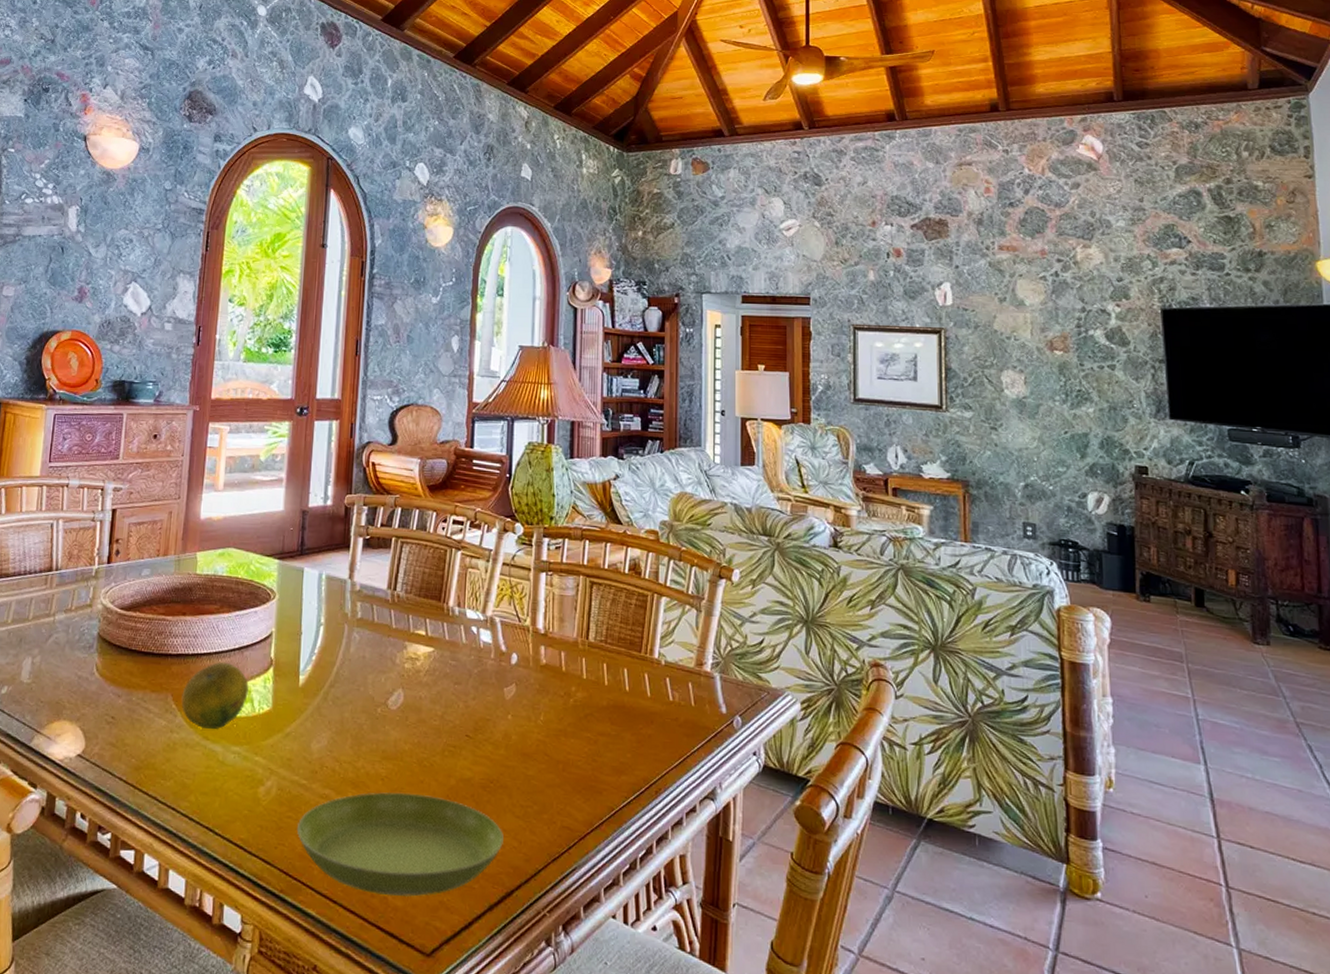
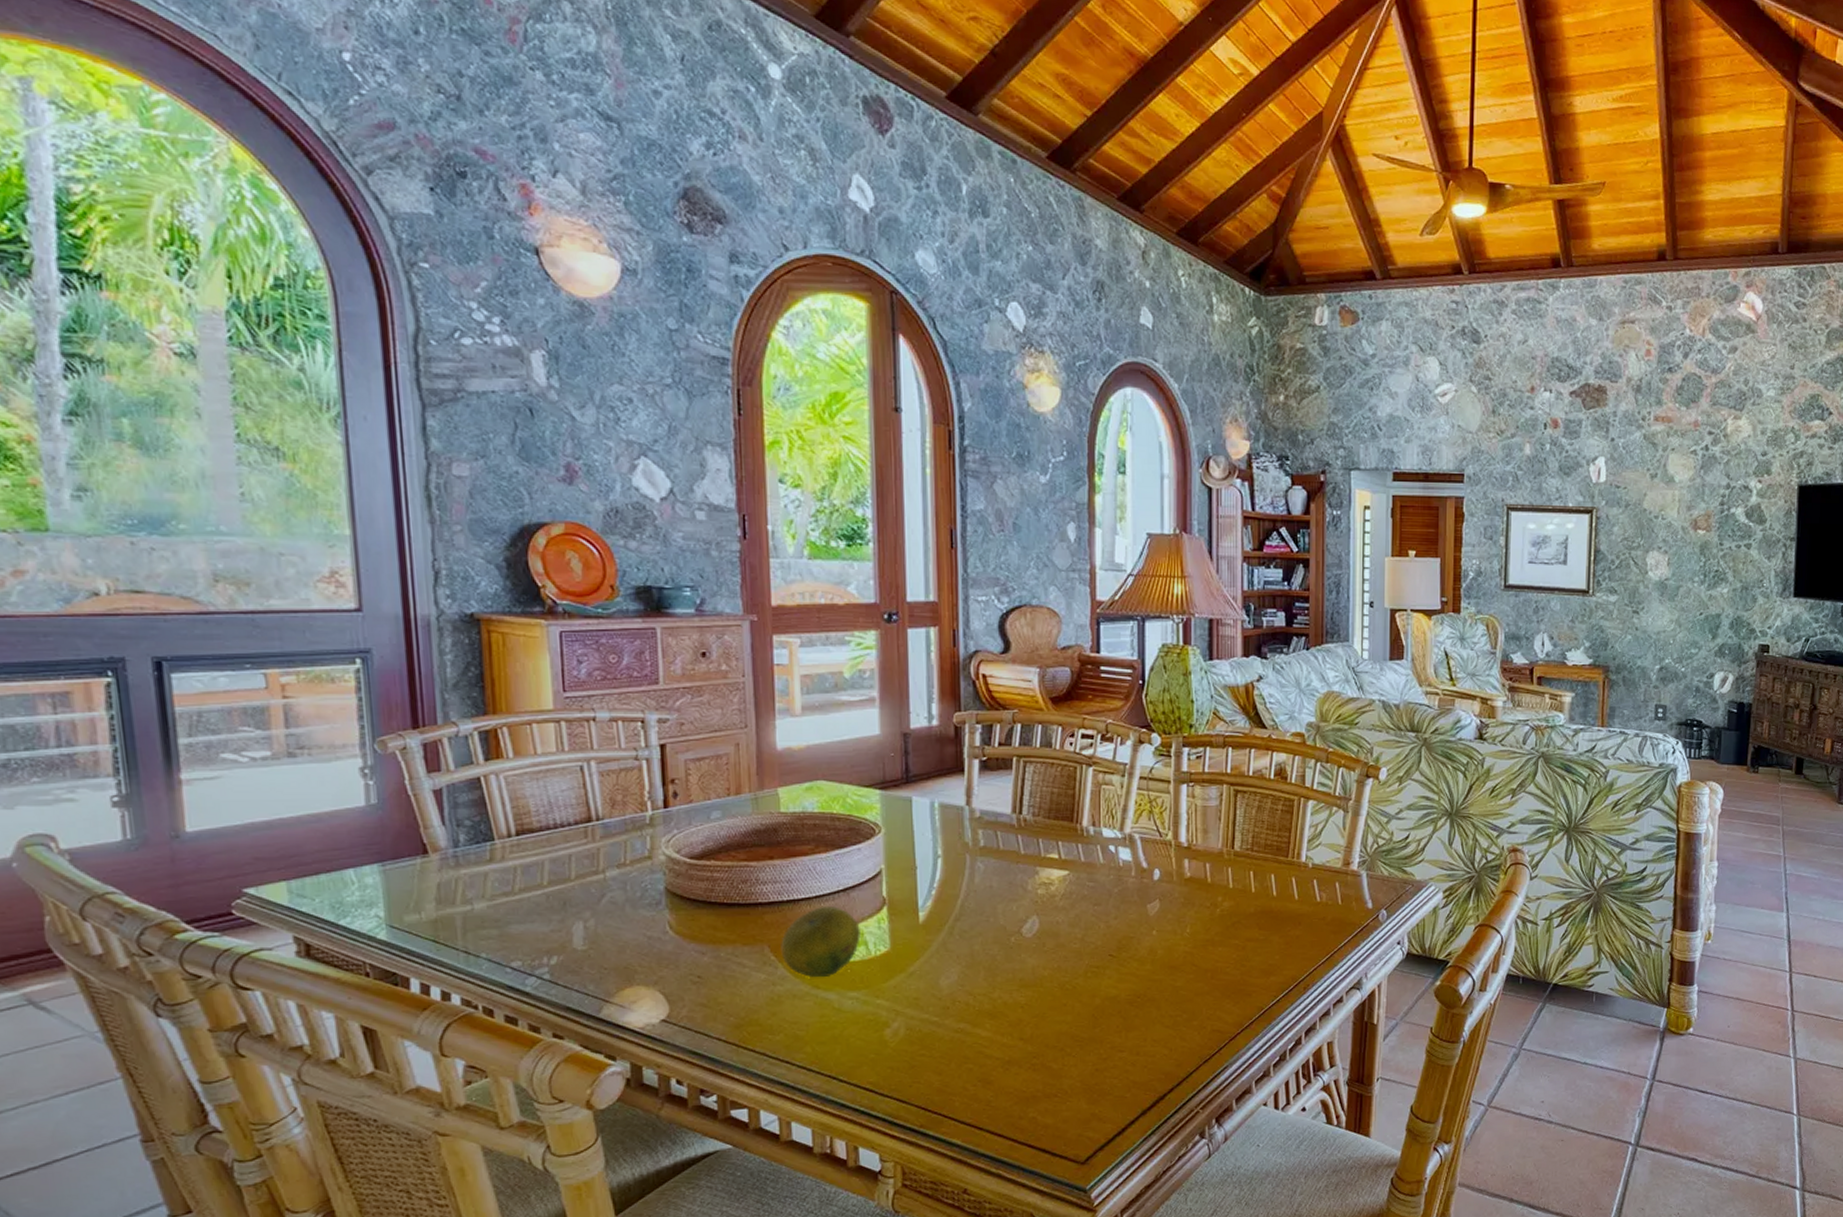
saucer: present [297,791,504,898] -> none [933,1017,1153,1116]

